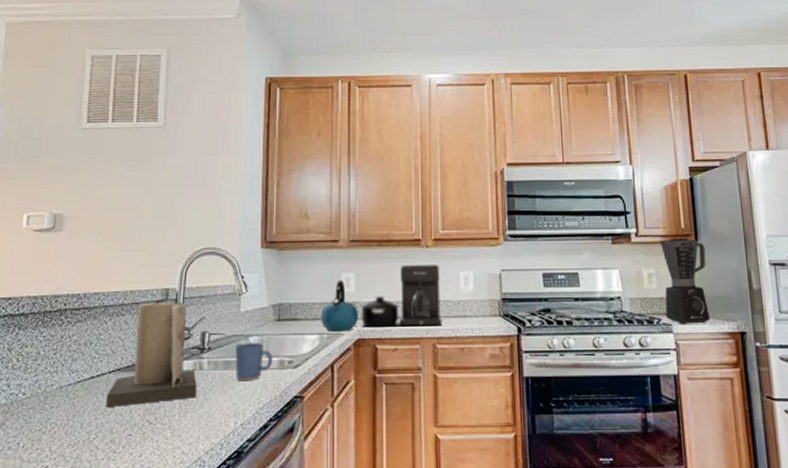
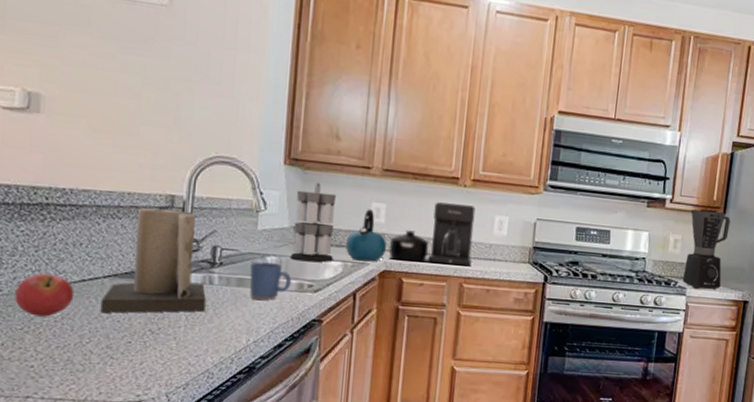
fruit: none [35,374,85,416] -> present [14,273,75,317]
spice rack: none [270,260,310,338] -> present [289,182,337,262]

